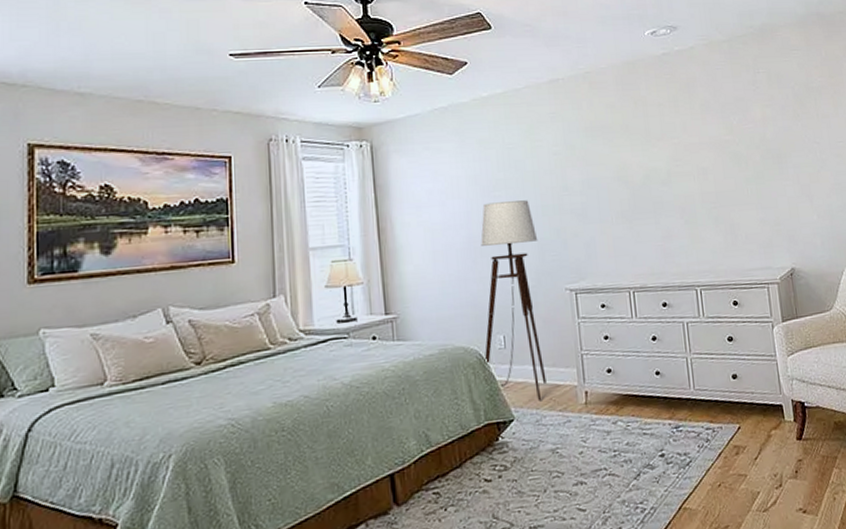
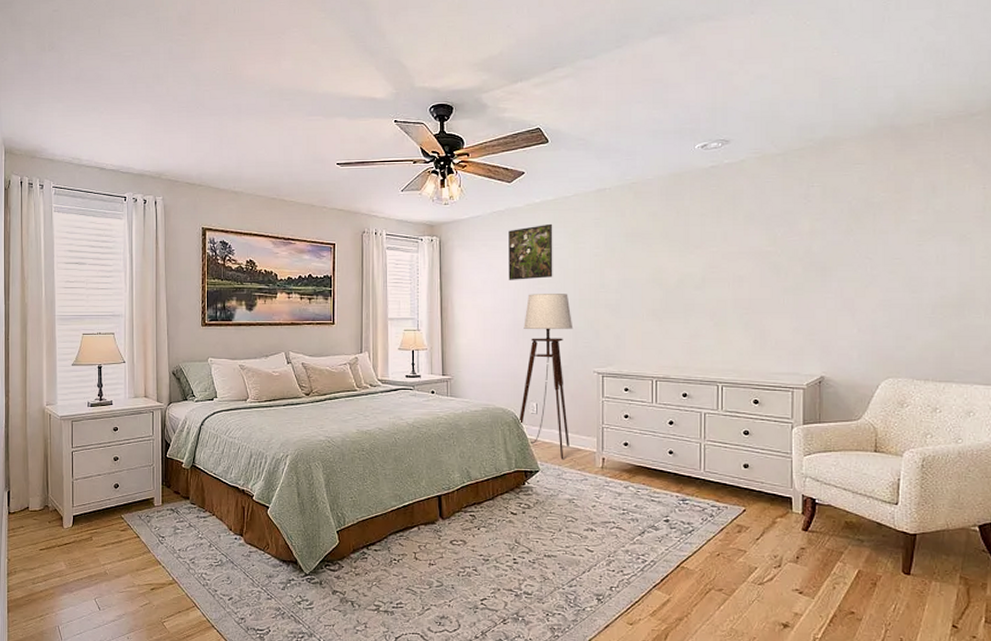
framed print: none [454,120,510,189] -> present [508,223,553,280]

